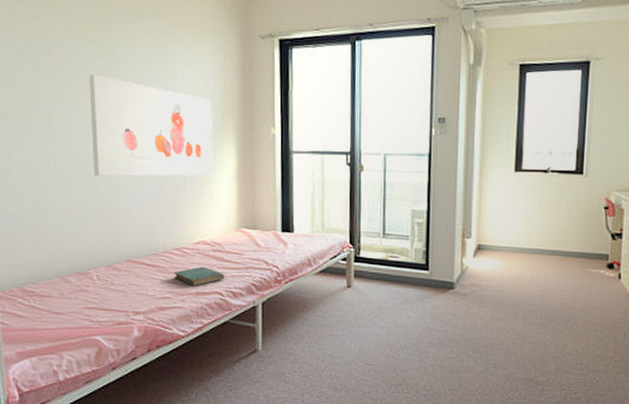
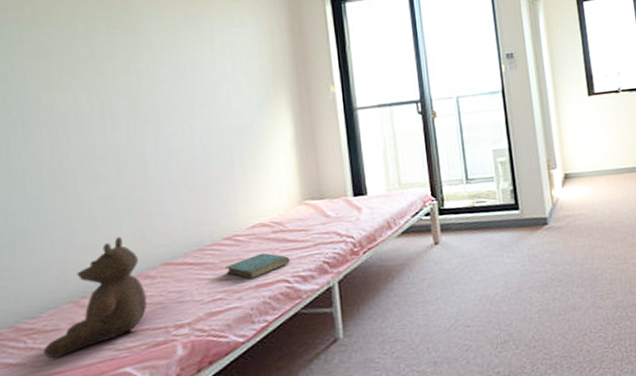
teddy bear: none [40,232,113,317] -> present [43,237,147,358]
wall art: present [89,74,213,177] -> none [103,54,266,169]

